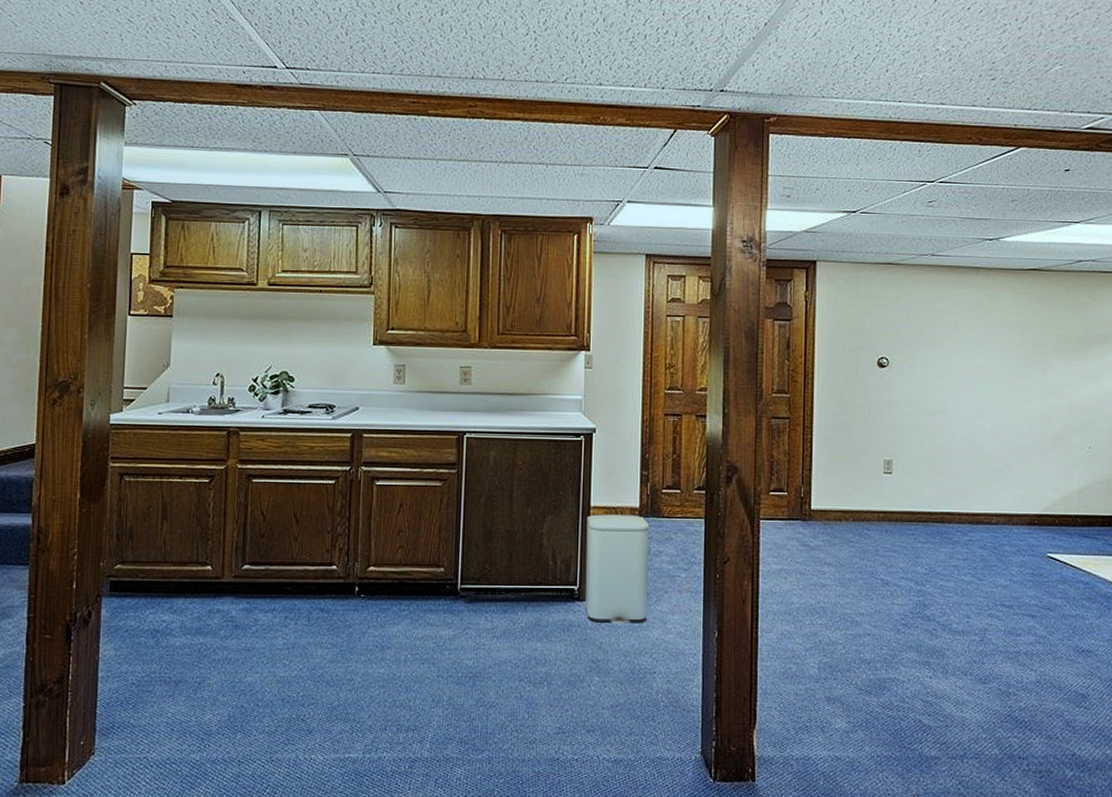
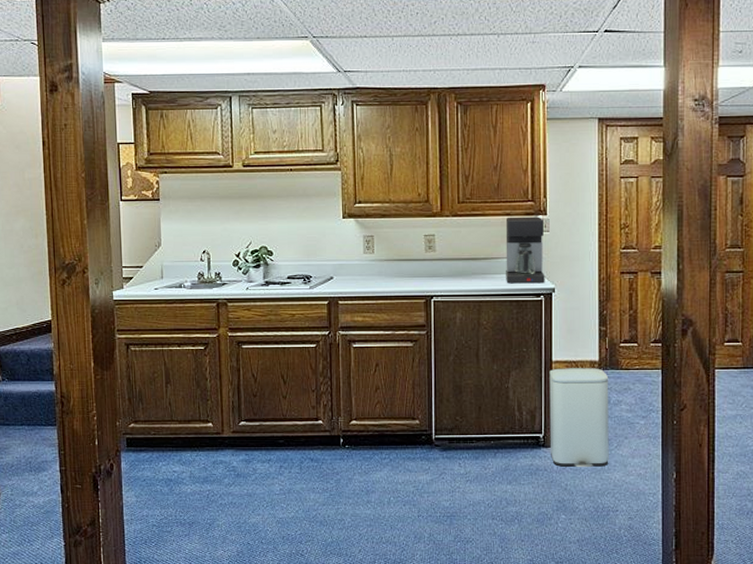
coffee maker: none [545,351,586,423] -> present [505,216,545,284]

